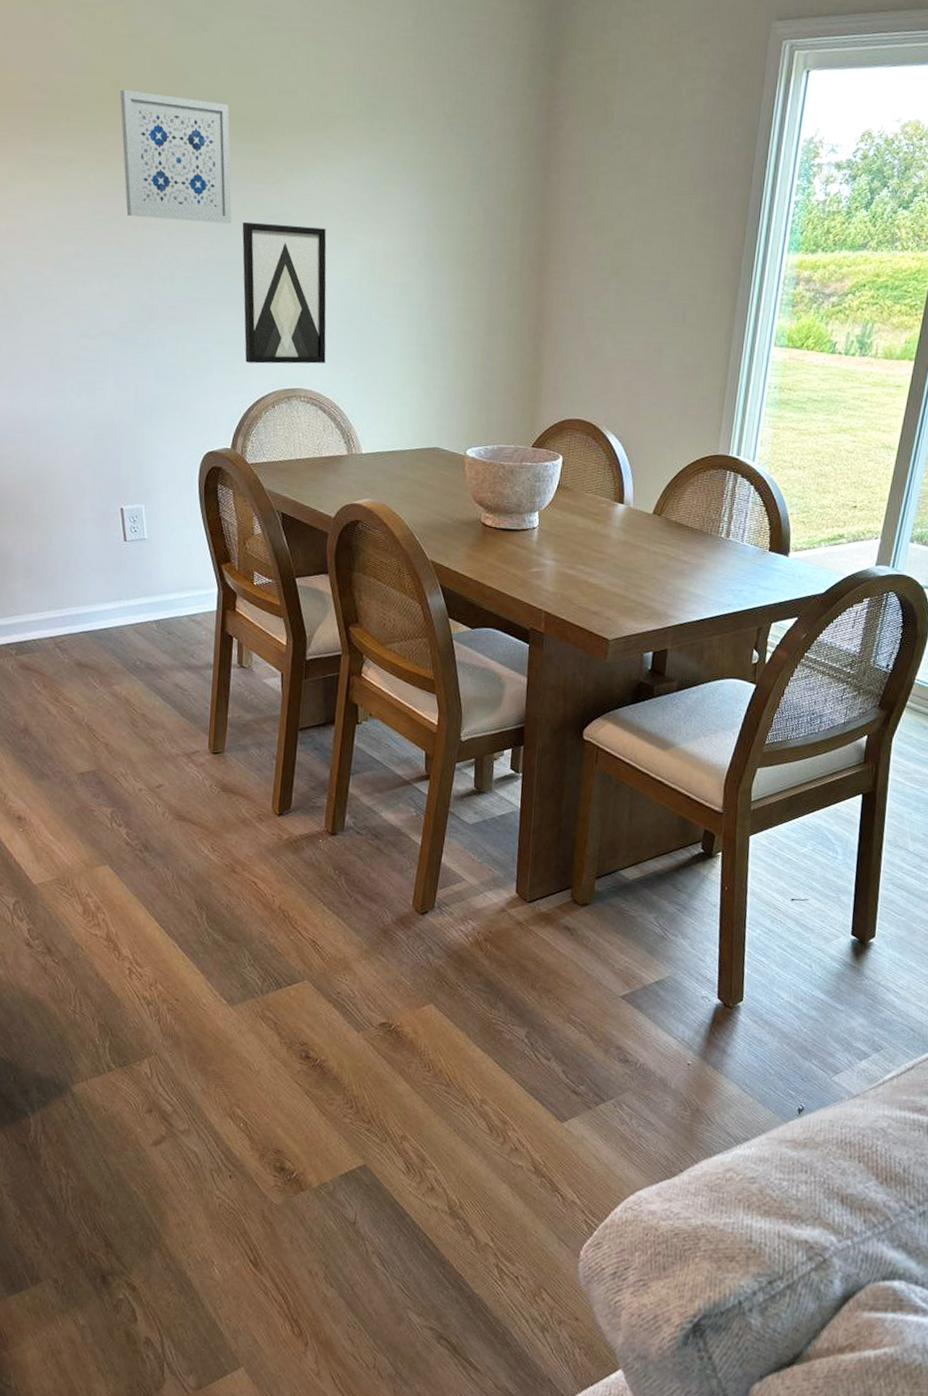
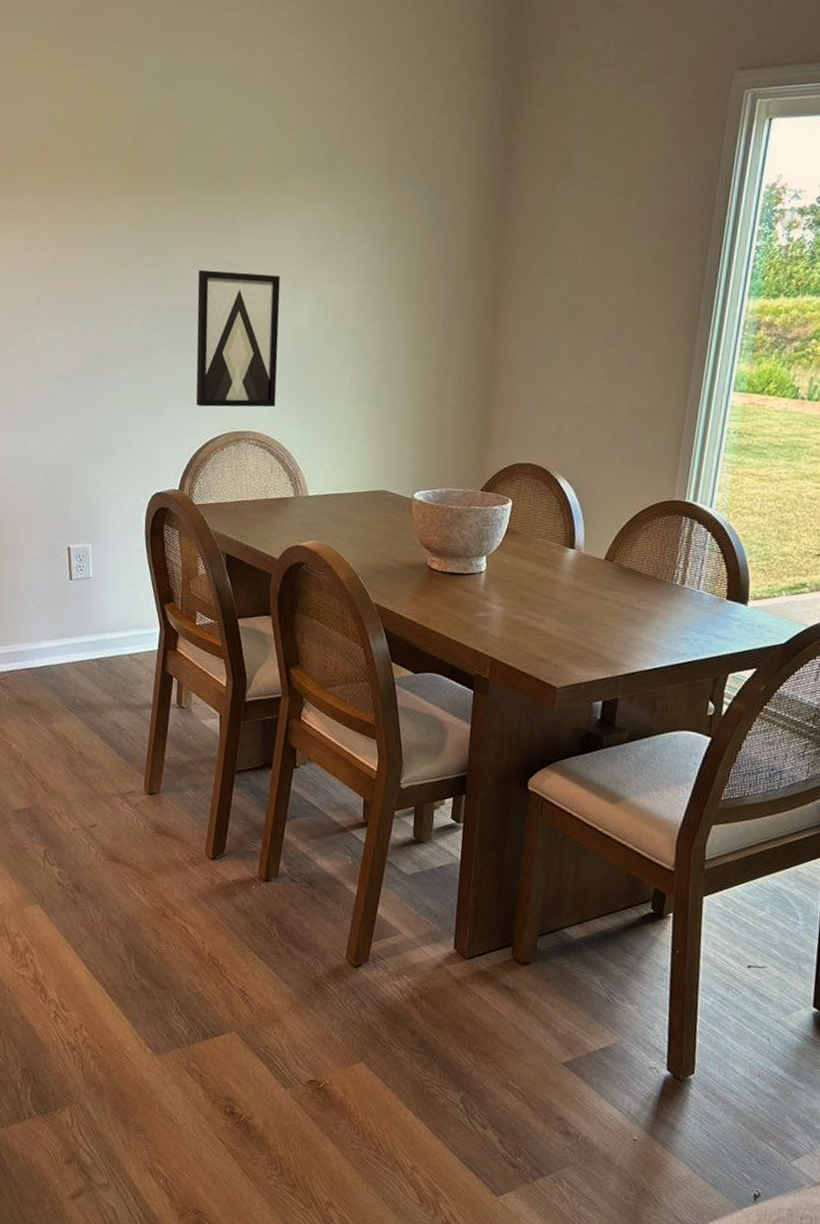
wall art: present [120,89,232,224] -> none [85,145,190,272]

